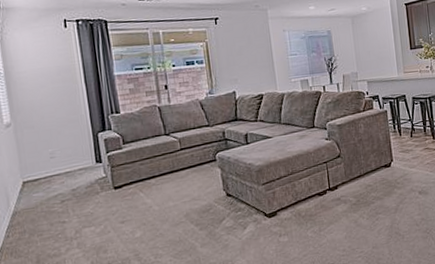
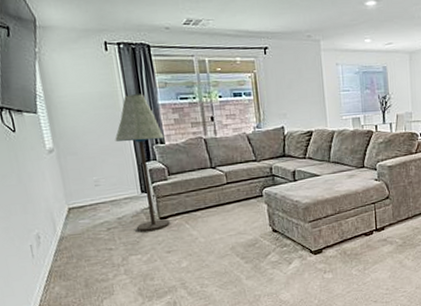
floor lamp: none [71,66,124,203] -> present [115,94,170,232]

